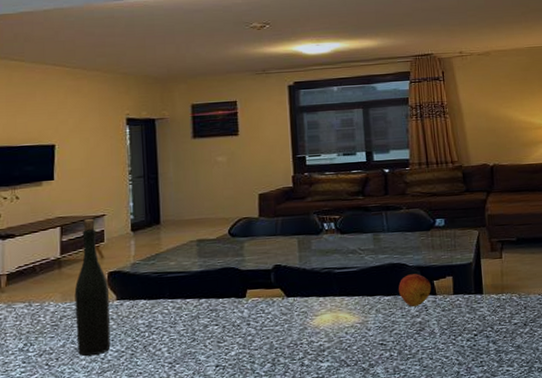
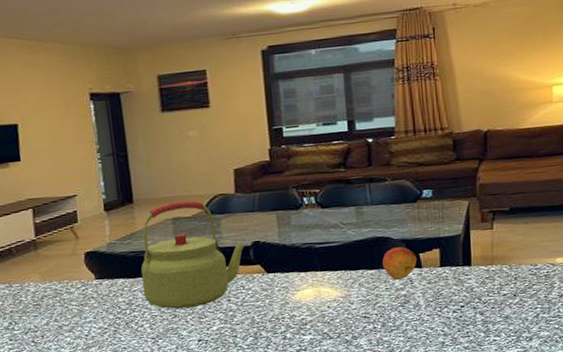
bottle: present [74,218,111,356] -> none [52,199,94,333]
kettle: none [162,223,266,332] -> present [141,200,244,309]

